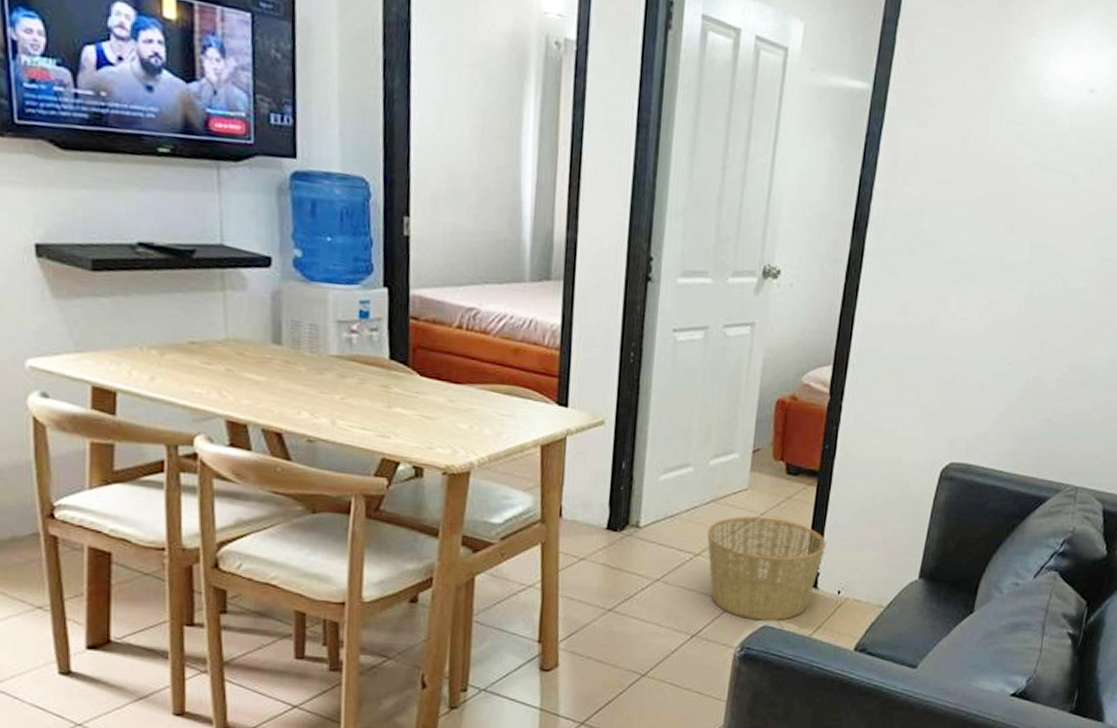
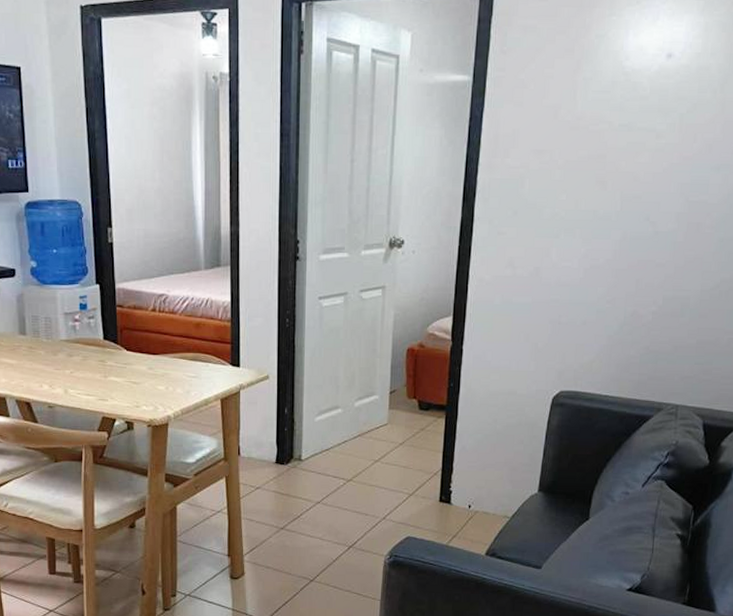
basket: present [707,516,826,621] -> none [356,446,456,533]

